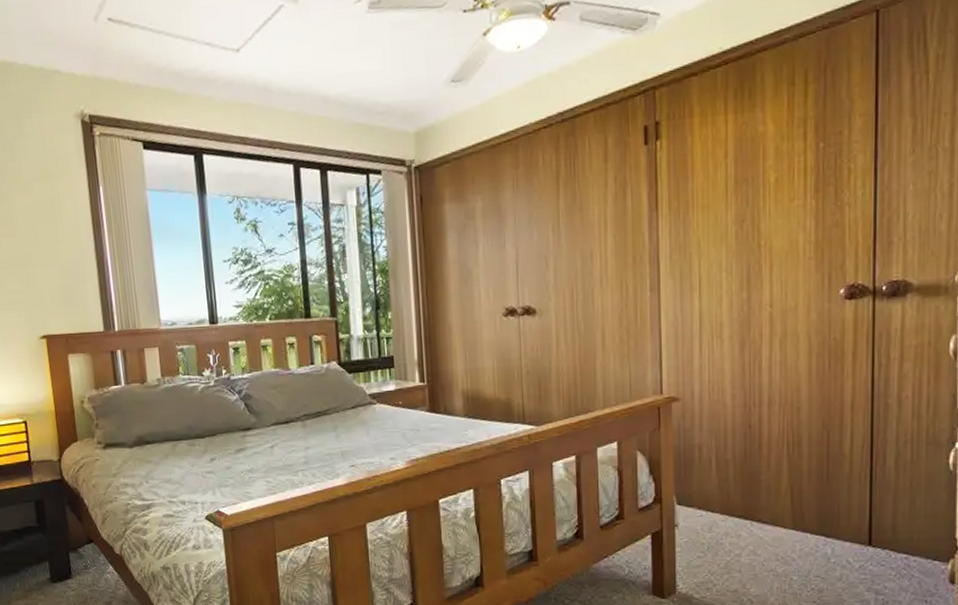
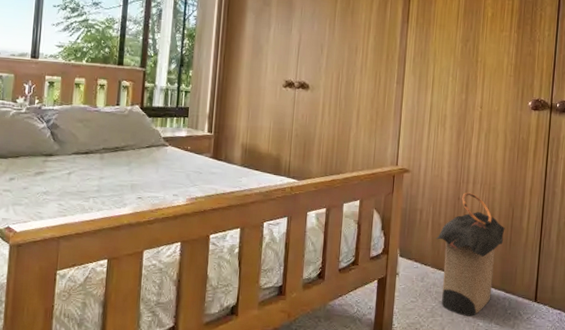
laundry hamper: none [722,416,819,570] -> present [435,192,505,316]

